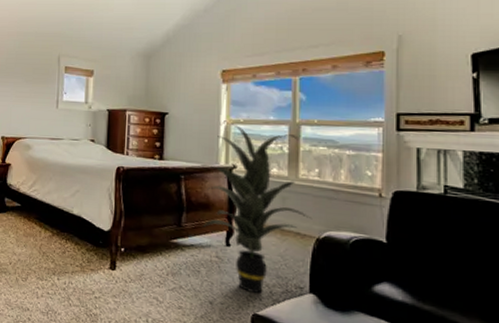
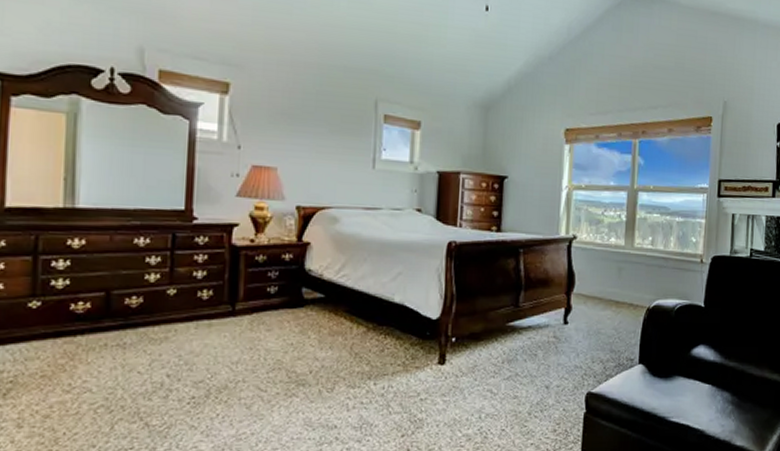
indoor plant: present [198,123,313,293] -> none [538,189,645,370]

